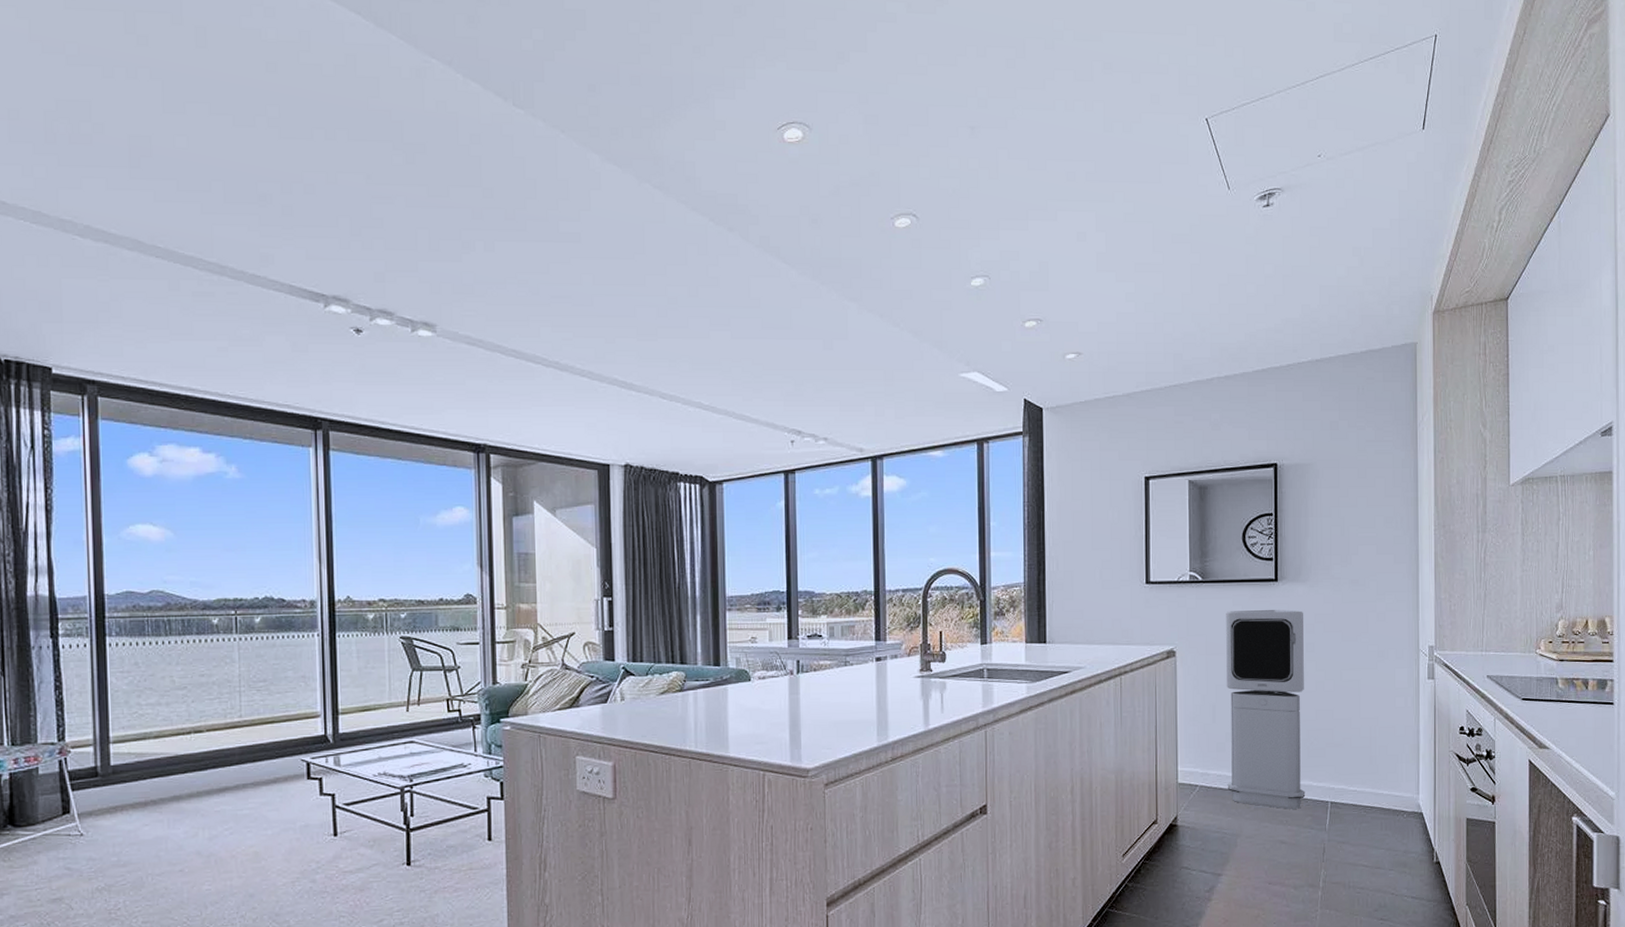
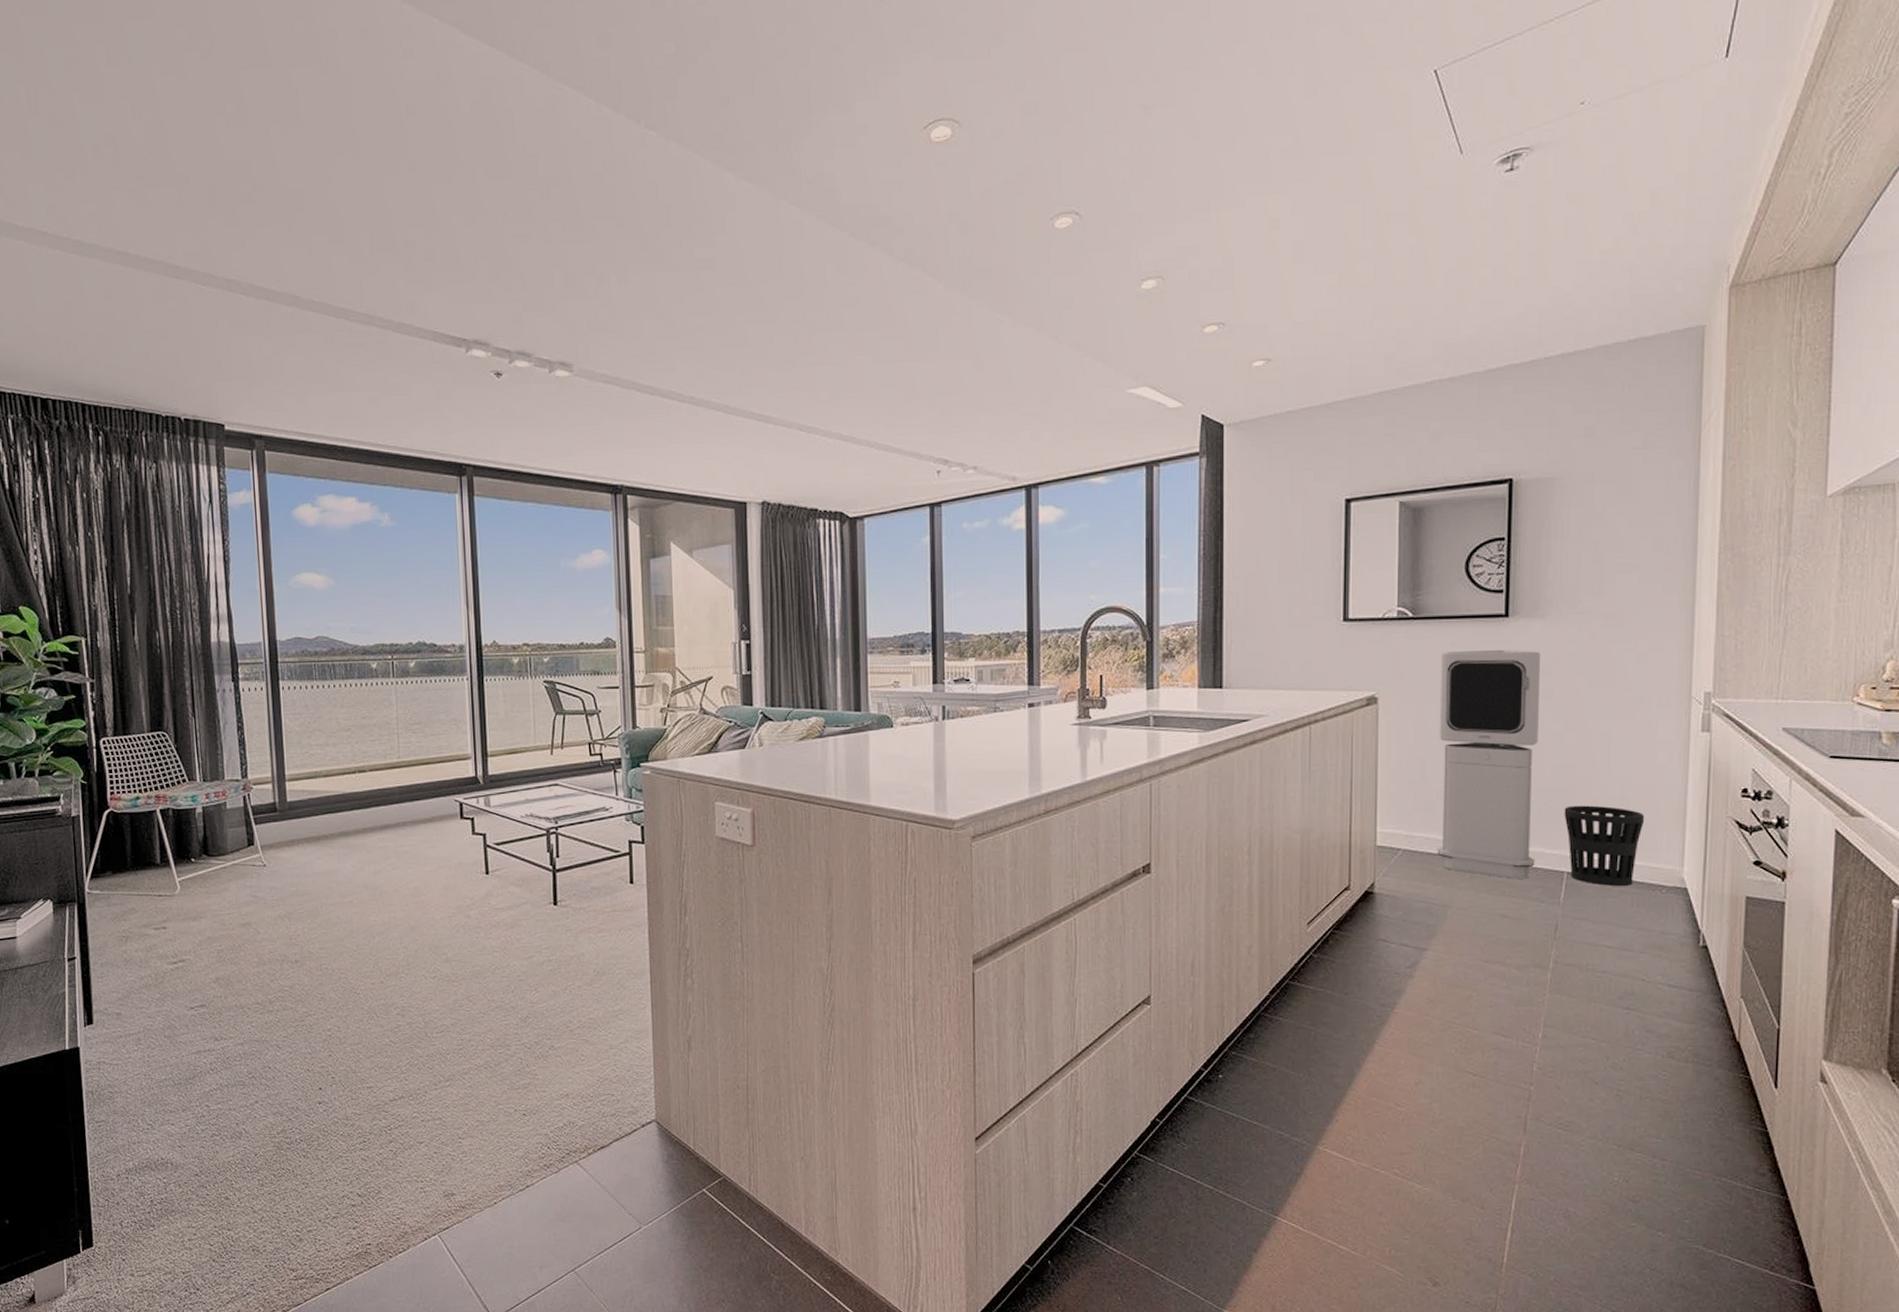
wastebasket: none [1326,743,1389,813] -> present [1564,805,1645,886]

